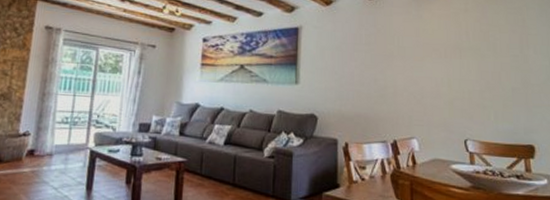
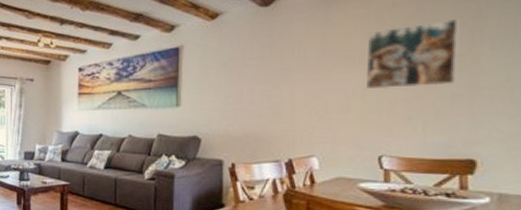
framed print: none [450,26,513,80] -> present [366,18,458,90]

